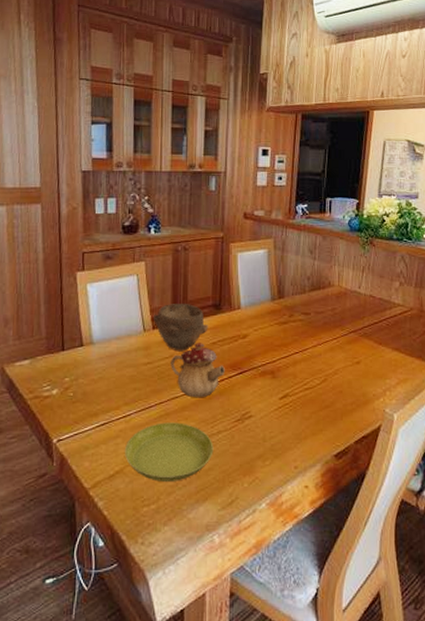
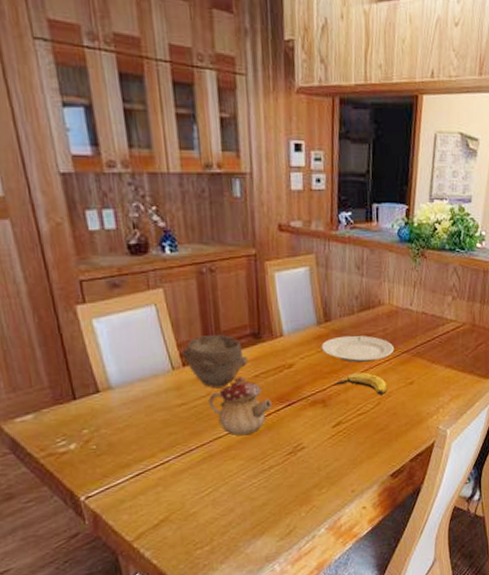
saucer: present [125,422,214,482] -> none [167,462,267,524]
plate: none [273,312,343,339] -> present [321,335,395,363]
banana: none [284,348,334,372] -> present [334,372,388,395]

